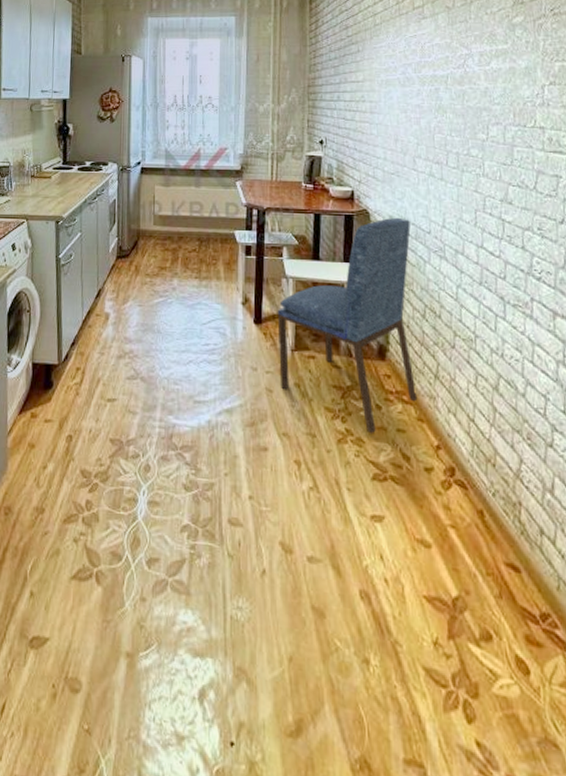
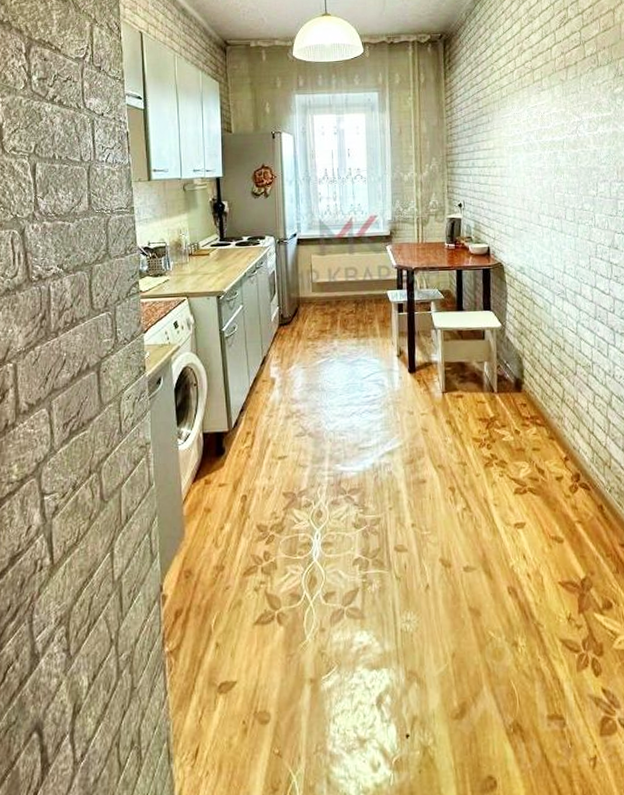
dining chair: present [277,217,418,434] -> none [428,267,549,456]

